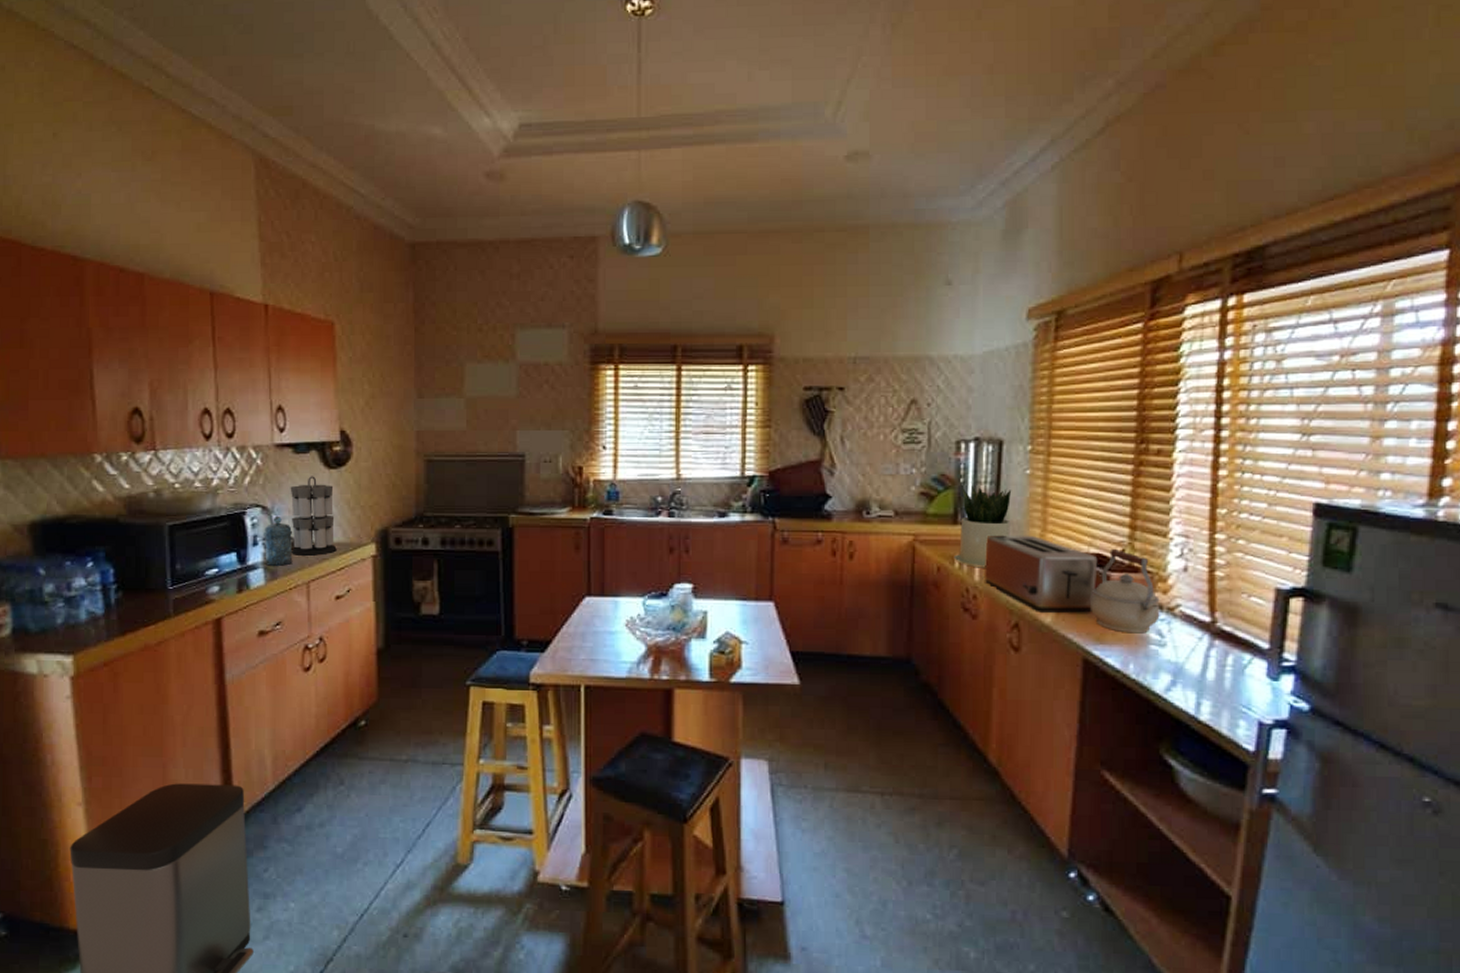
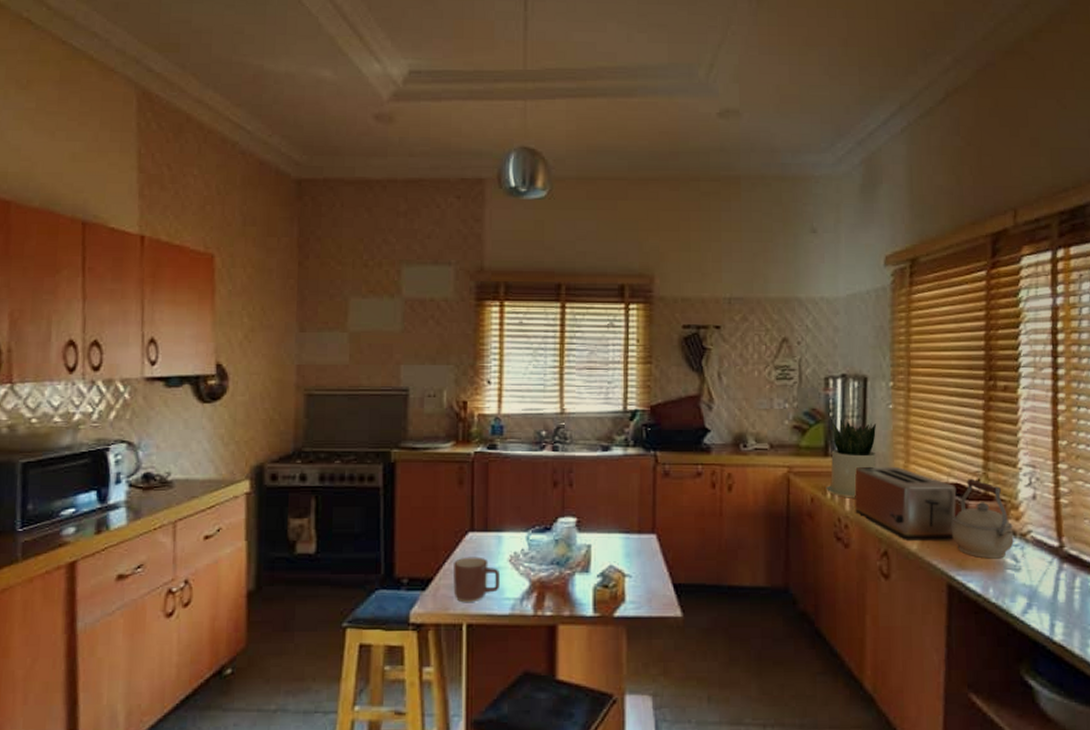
canister: present [264,515,293,566] -> none [128,452,161,505]
spice rack: present [290,476,337,556] -> none [158,410,208,493]
mug: none [571,620,617,666] -> present [453,557,501,603]

